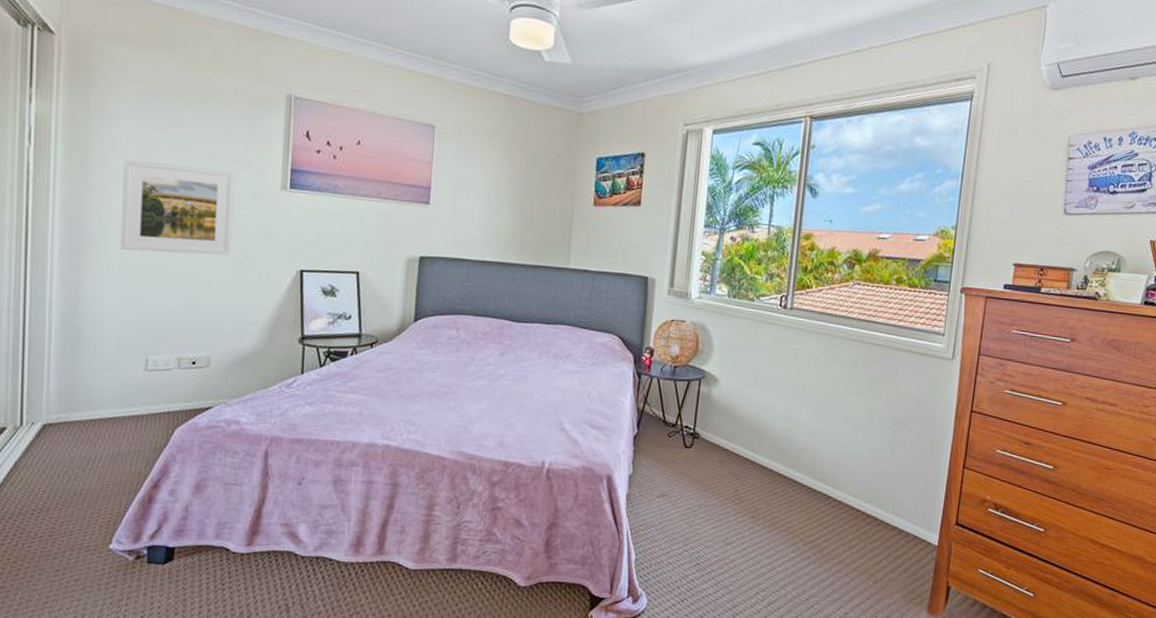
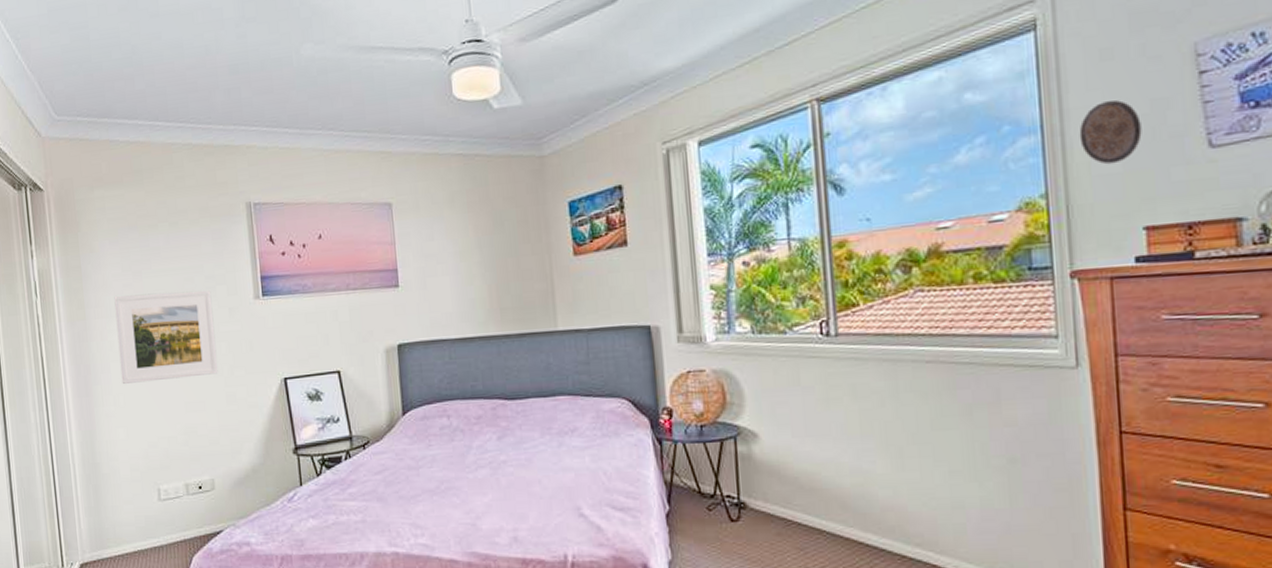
decorative medallion: none [985,165,1026,213] -> present [1079,100,1142,165]

